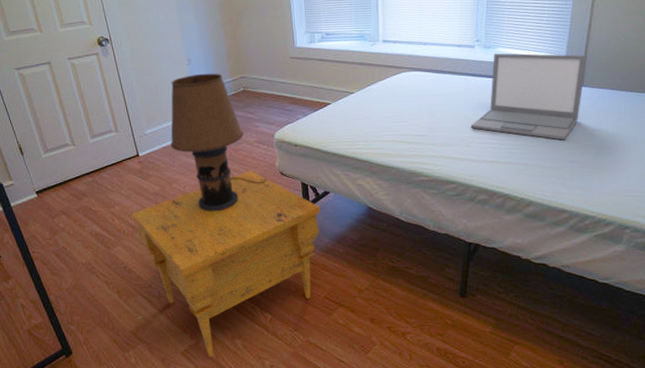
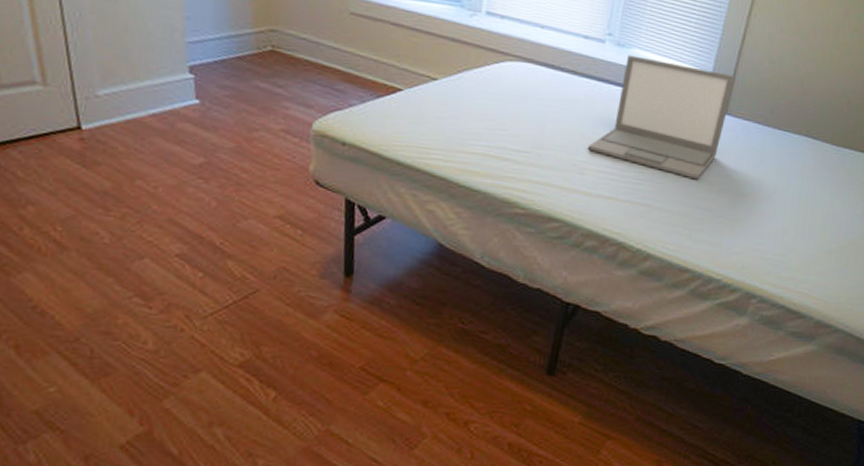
nightstand: present [132,170,321,357] -> none [57,172,370,454]
table lamp: present [170,73,267,212] -> none [138,13,293,230]

